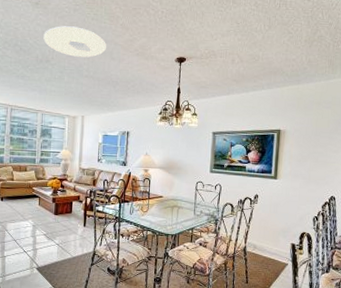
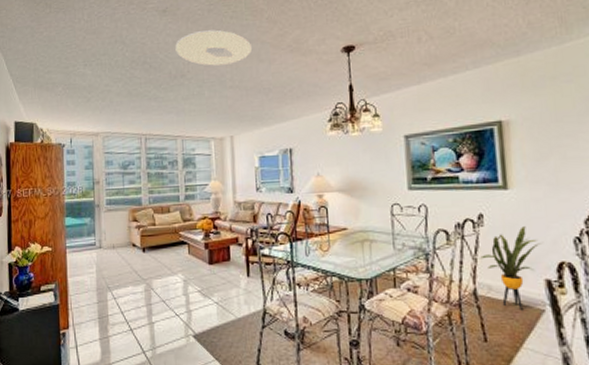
house plant: none [252,206,292,263] -> present [480,226,541,310]

